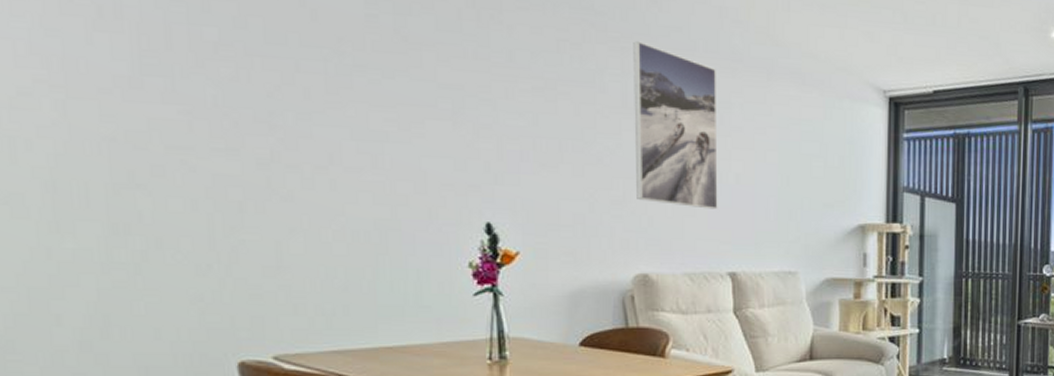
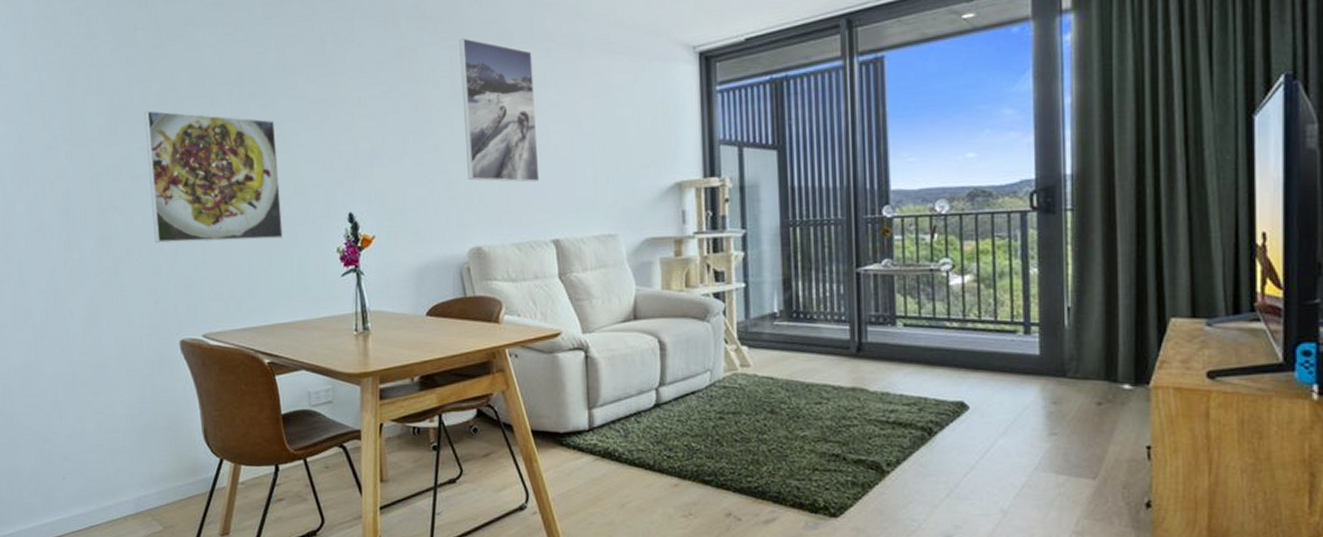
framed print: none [189,63,397,245] -> present [144,110,284,243]

